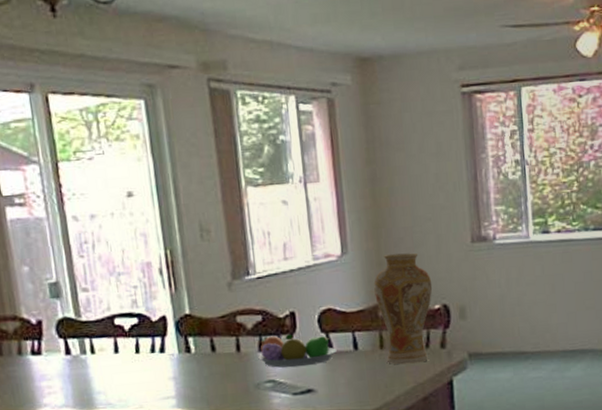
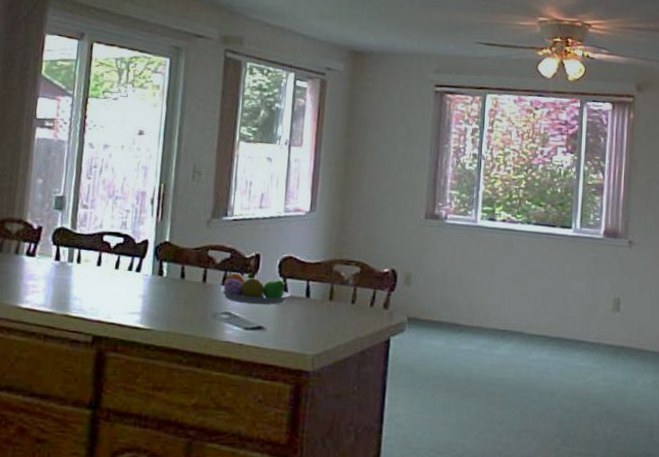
vase: present [374,252,433,365] -> none [332,217,385,319]

